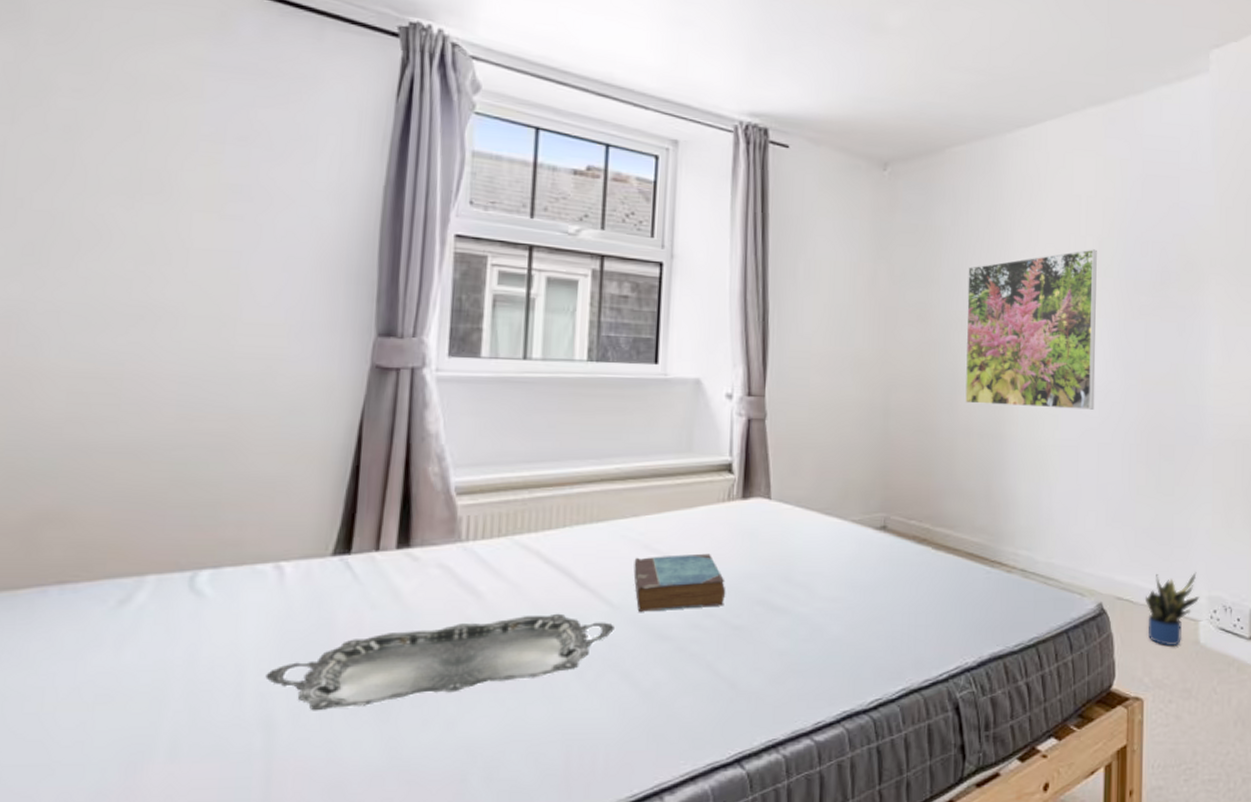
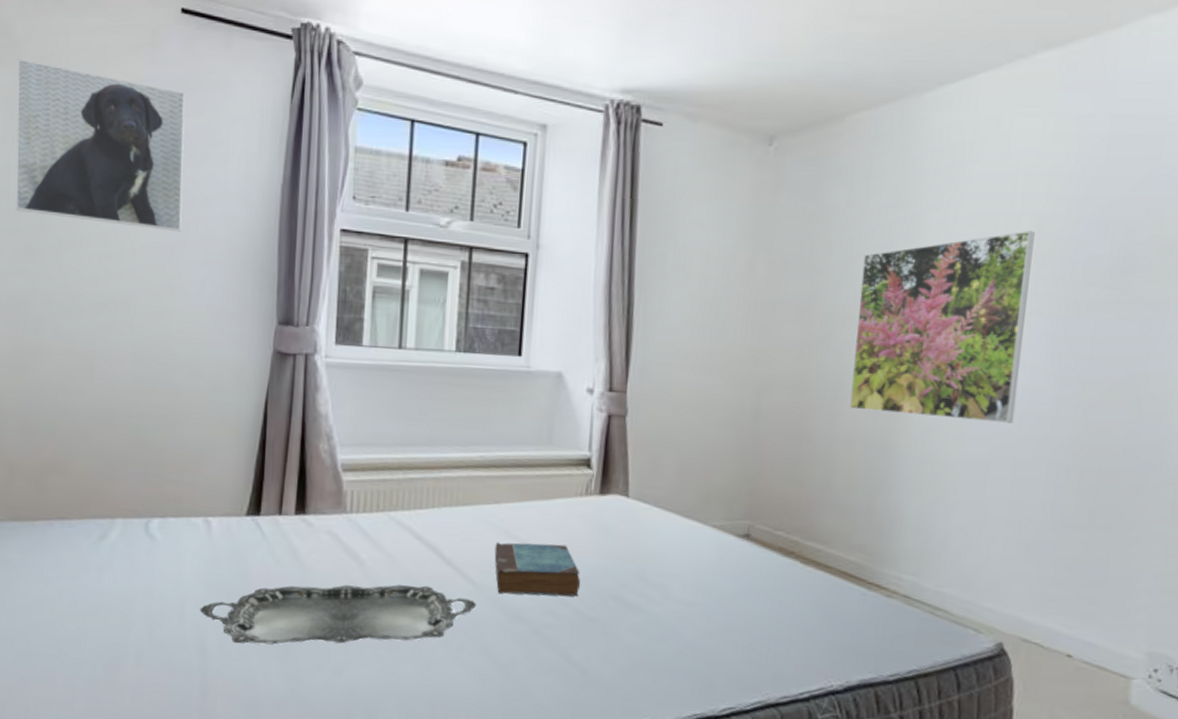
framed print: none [12,27,262,234] -> present [15,59,185,232]
potted plant: present [1144,572,1200,647] -> none [1059,619,1136,704]

